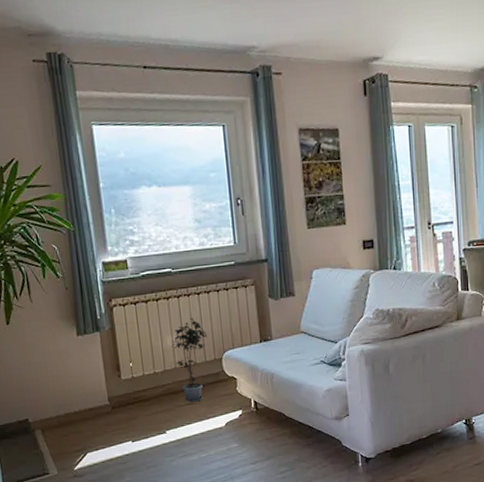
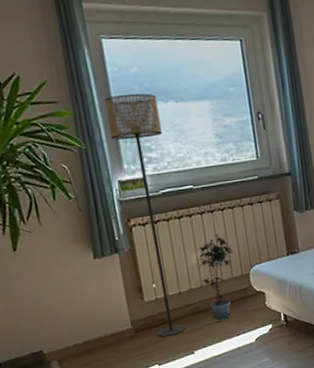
floor lamp: none [92,178,161,415] -> present [104,93,188,338]

